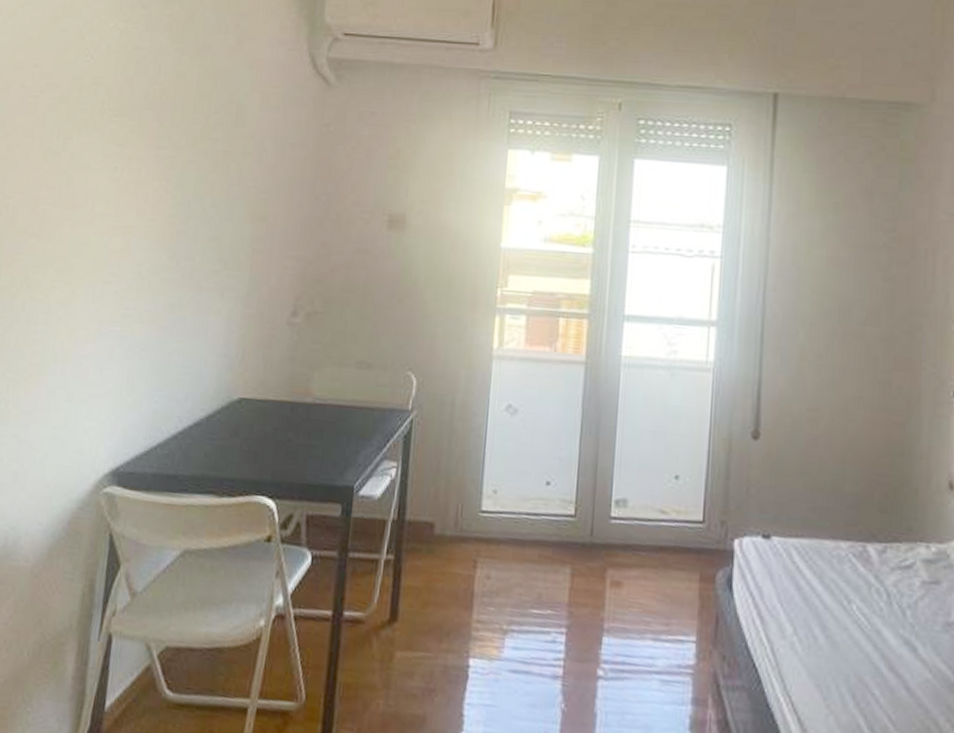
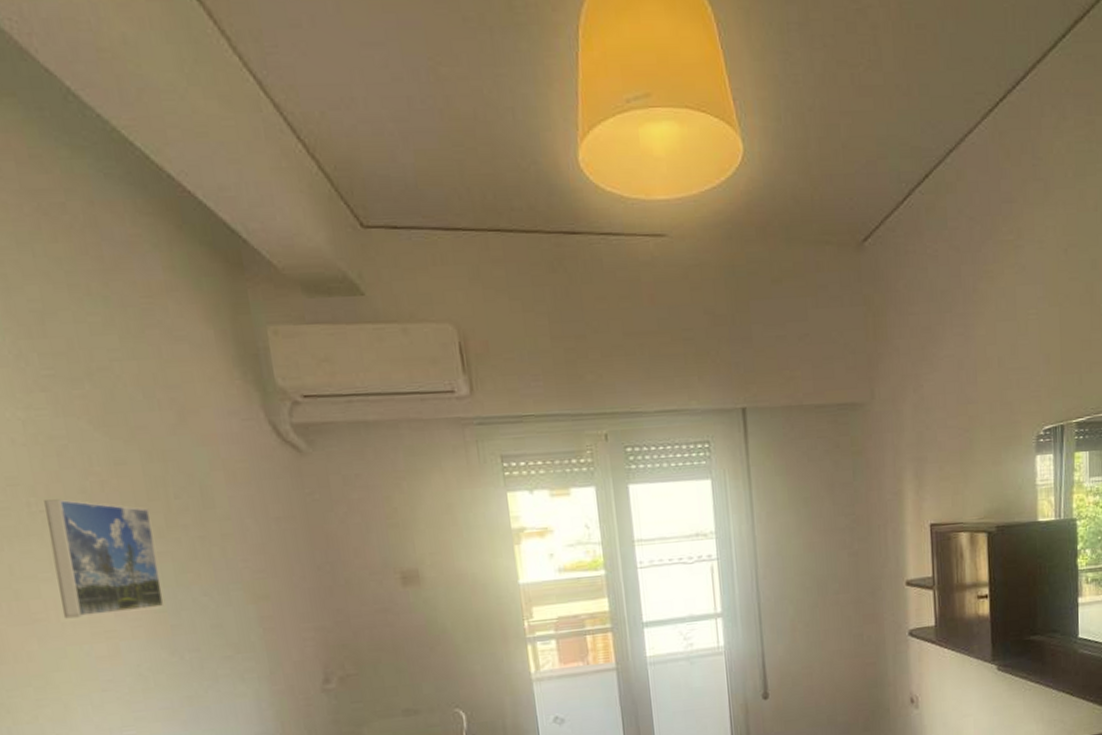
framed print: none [97,100,192,213] -> present [44,499,165,619]

